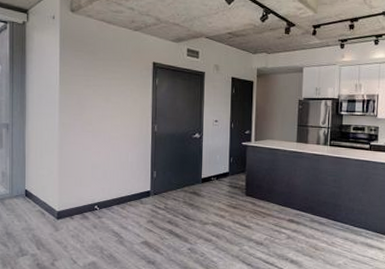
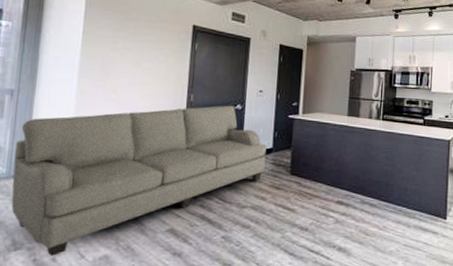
sofa: none [15,134,224,261] -> present [11,105,267,256]

